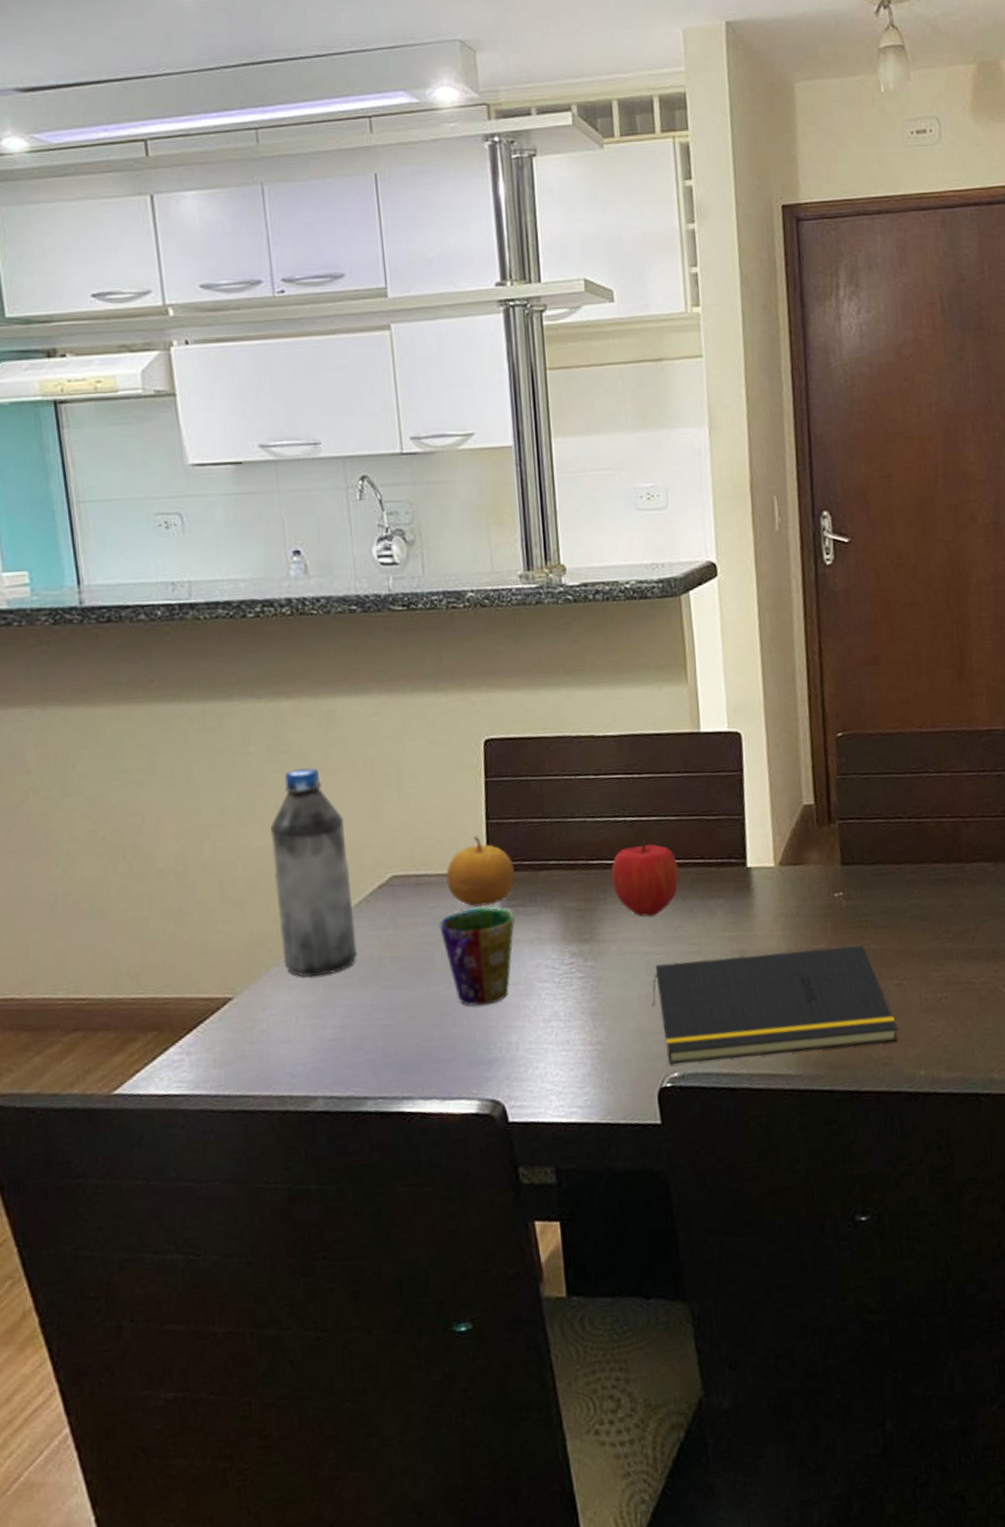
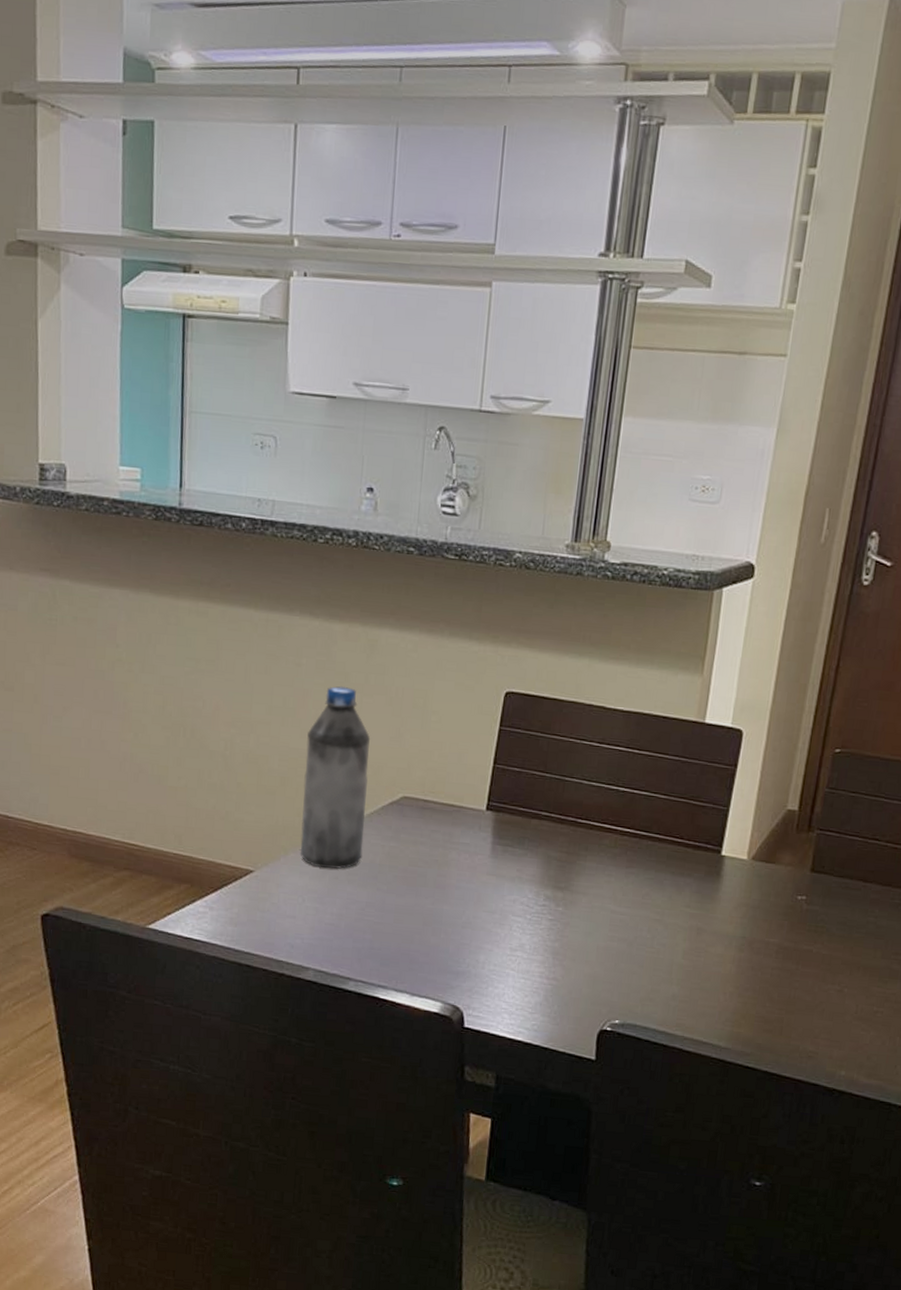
cup: present [439,906,515,1007] -> none [435,839,502,925]
fruit: present [446,836,515,907] -> none [449,776,510,840]
fruit: present [610,840,680,917] -> none [594,811,658,881]
notepad: present [651,945,898,1064] -> none [608,923,829,1040]

